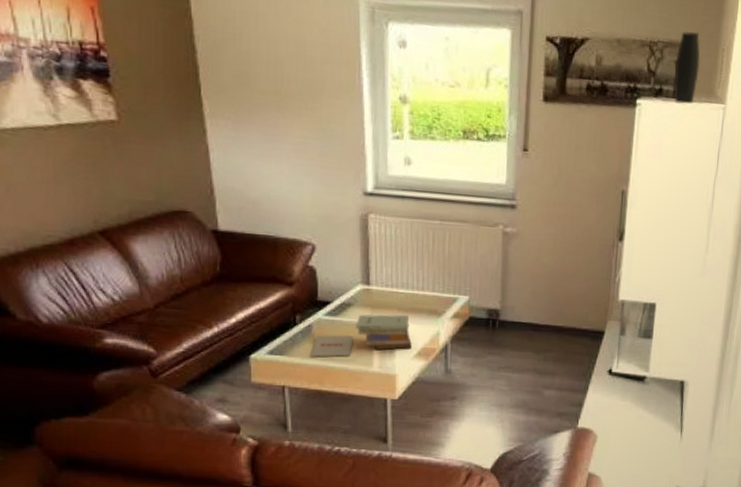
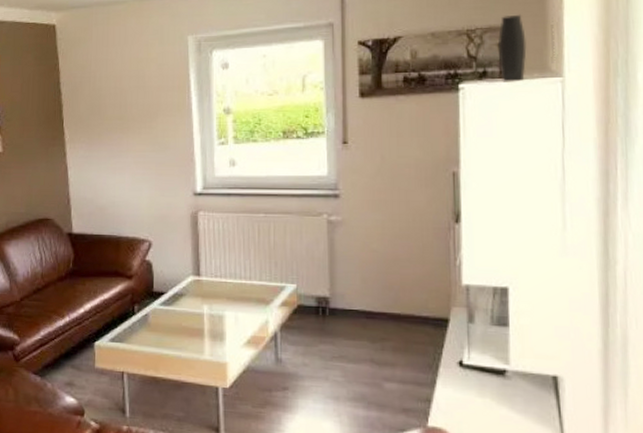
magazine: present [309,335,354,358] -> none [146,323,186,345]
books: present [355,314,412,351] -> none [187,303,241,339]

